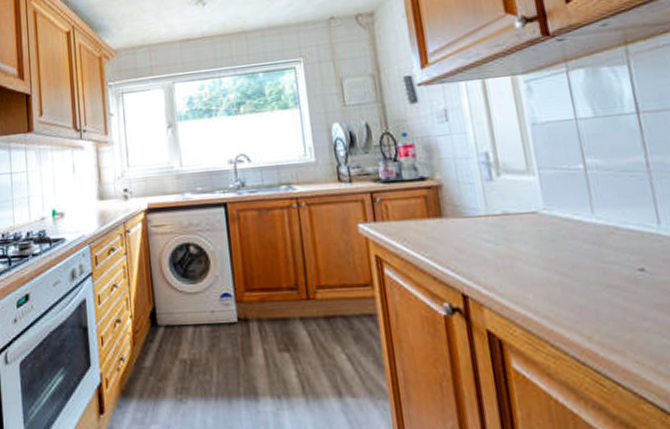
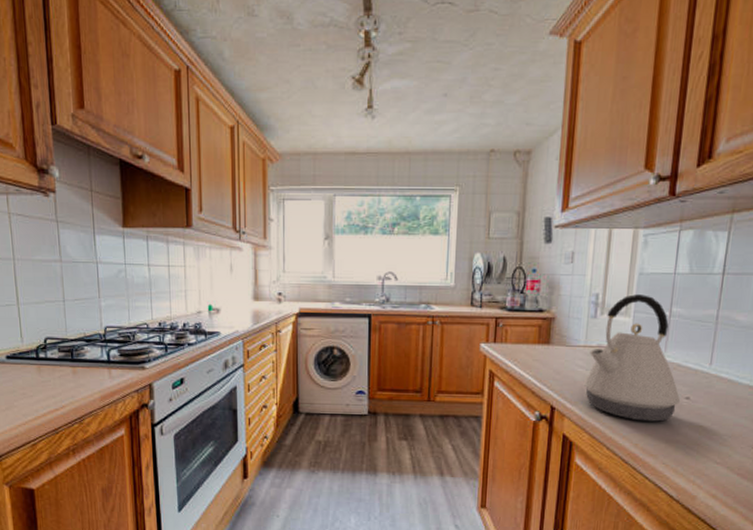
kettle: none [495,147,634,305] -> present [583,294,681,422]

